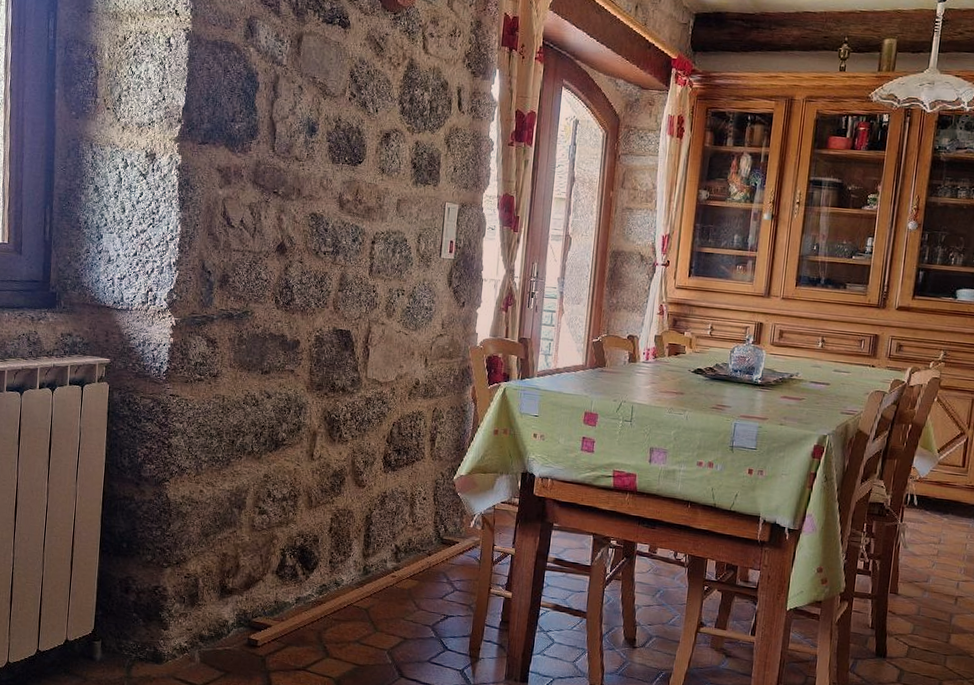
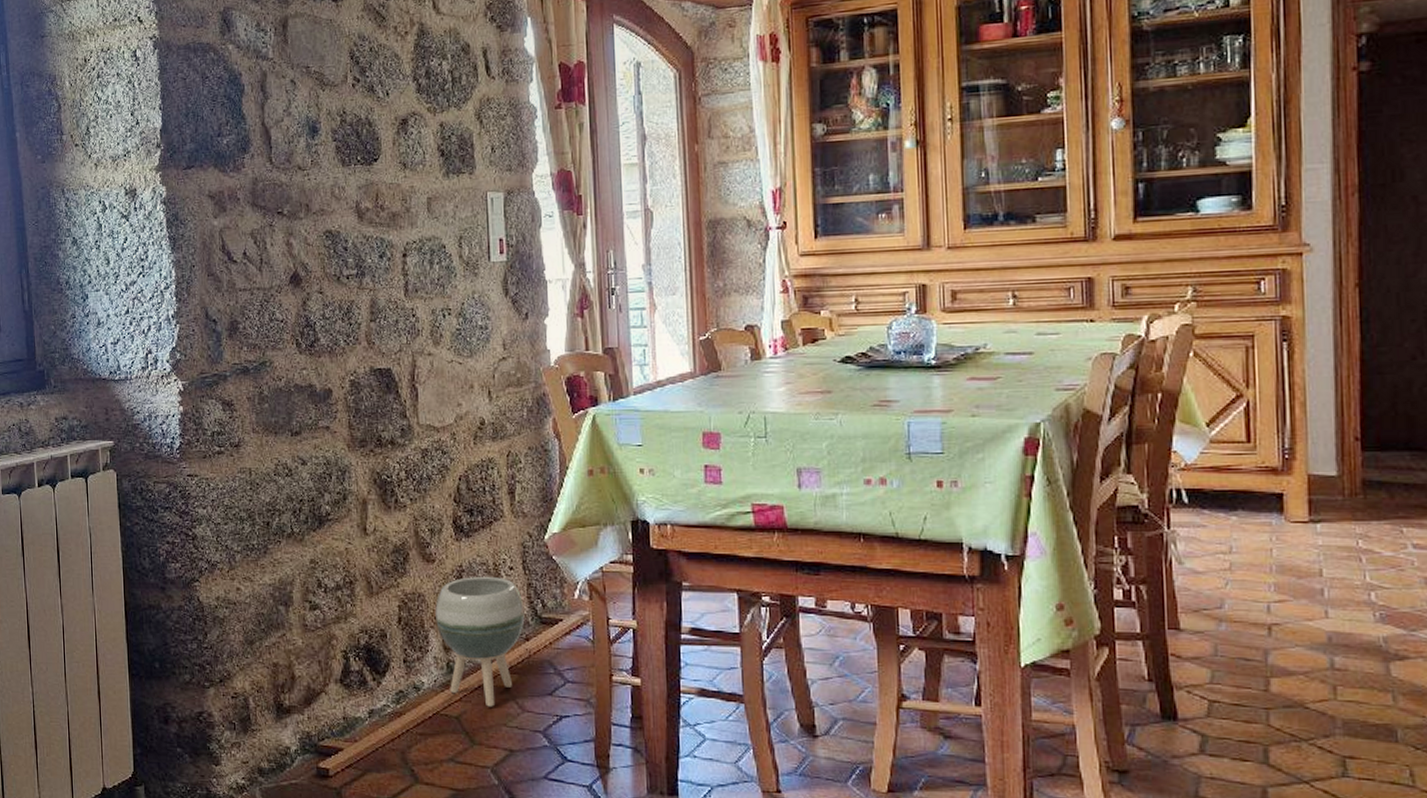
planter: none [359,502,431,604] -> present [435,577,525,707]

